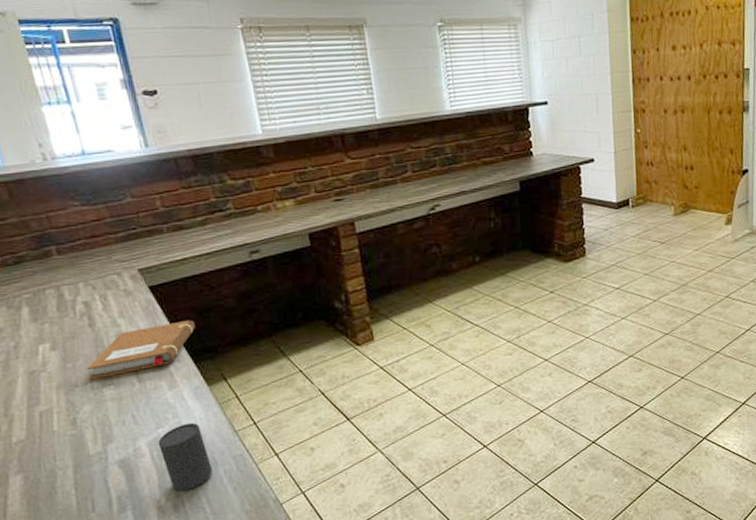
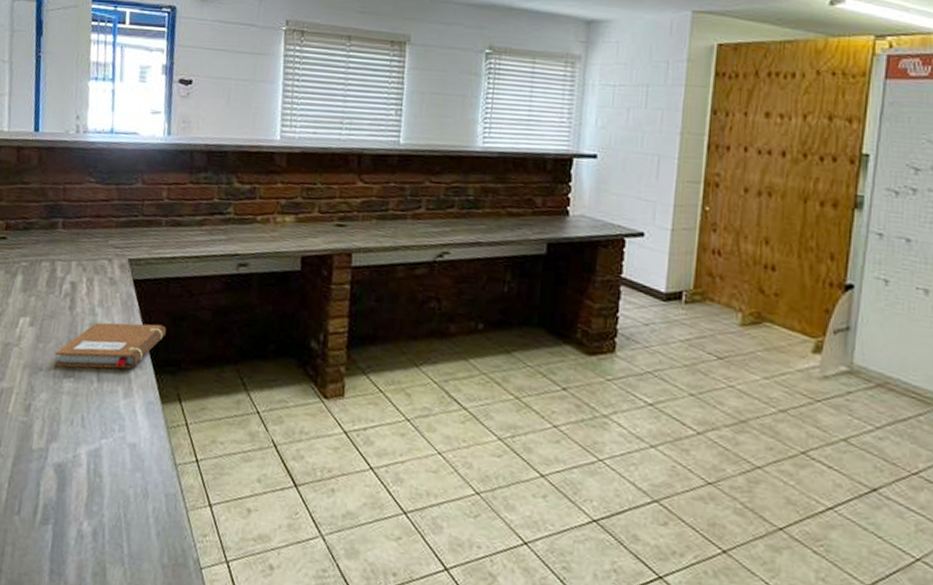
cup: present [157,422,213,492] -> none [97,440,143,520]

